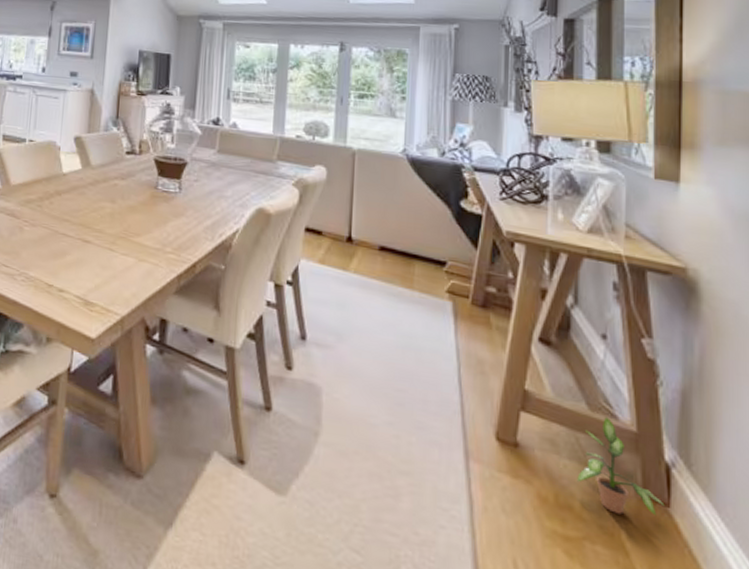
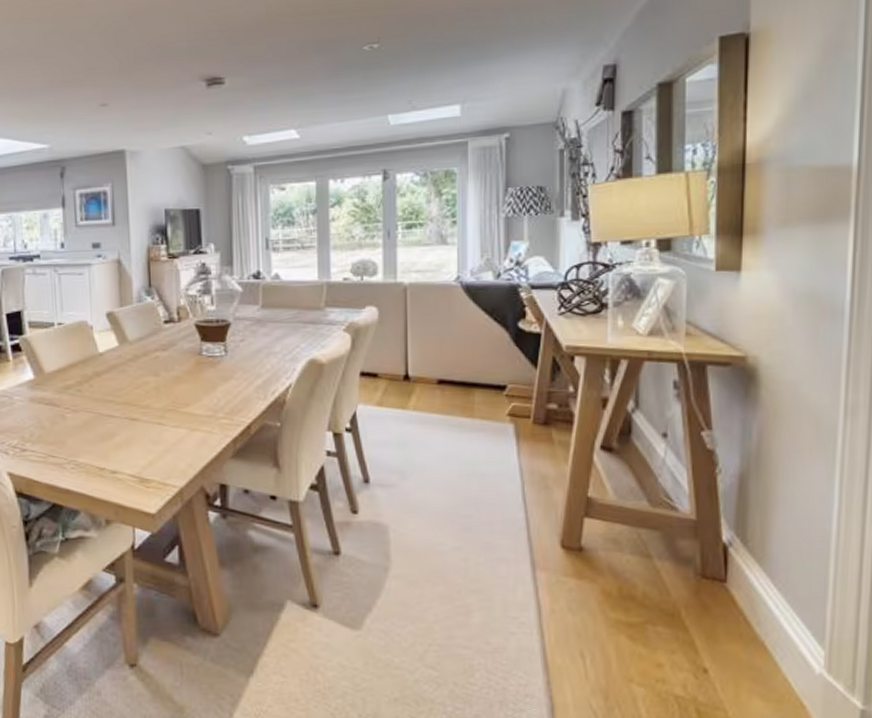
potted plant: present [577,416,665,515] -> none [639,509,722,596]

